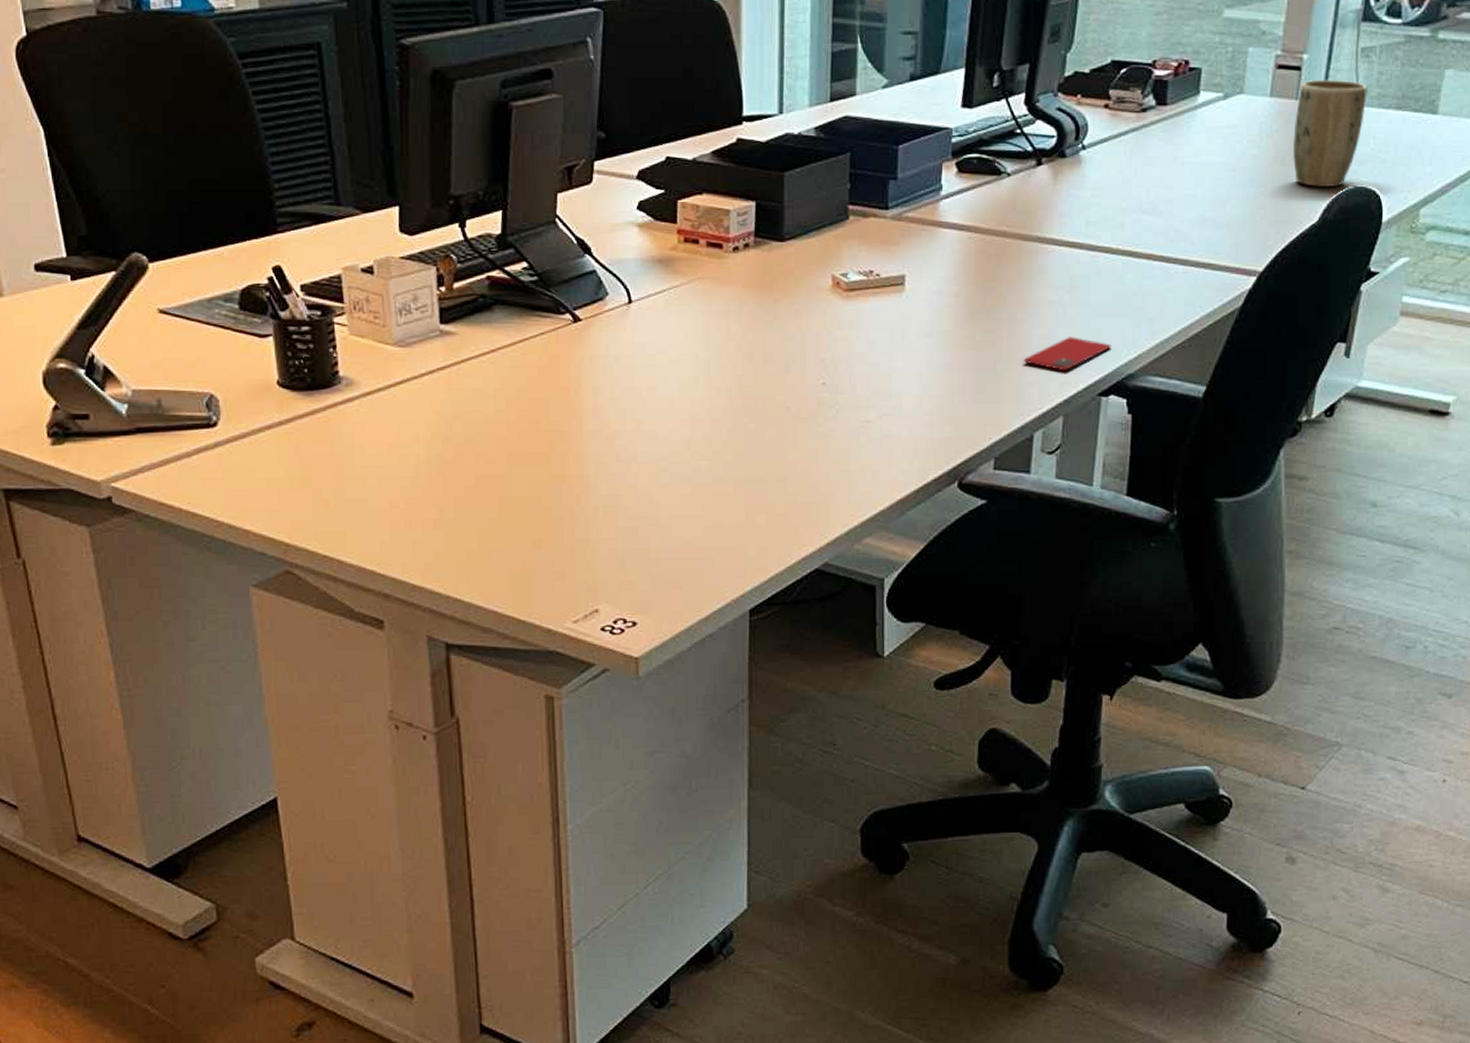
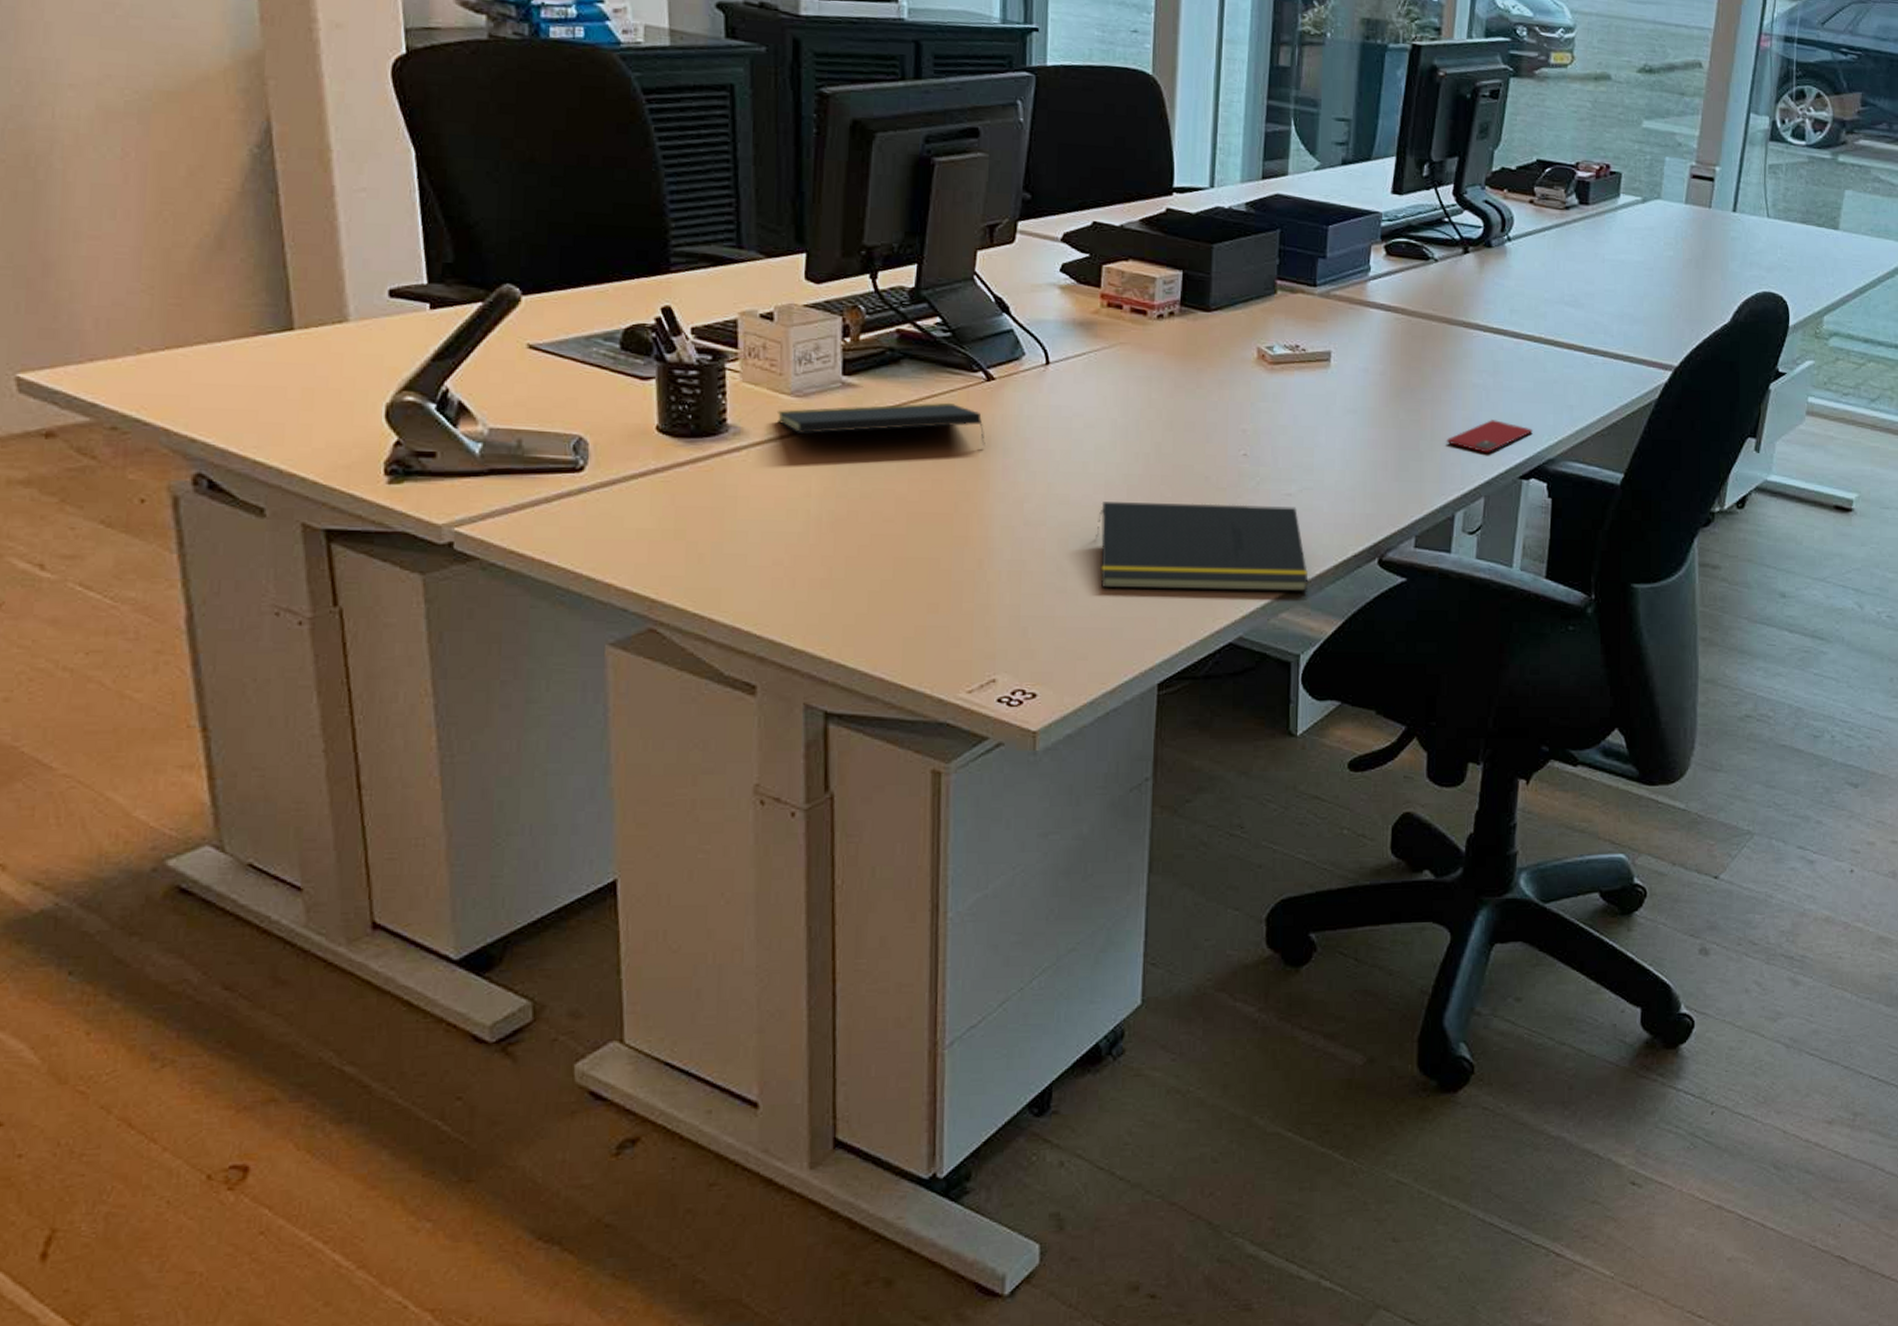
notepad: none [383,345,576,386] -> present [776,402,985,445]
notepad: none [684,433,890,520] -> present [1096,502,1309,592]
plant pot: present [1293,80,1367,187] -> none [1707,191,1775,291]

